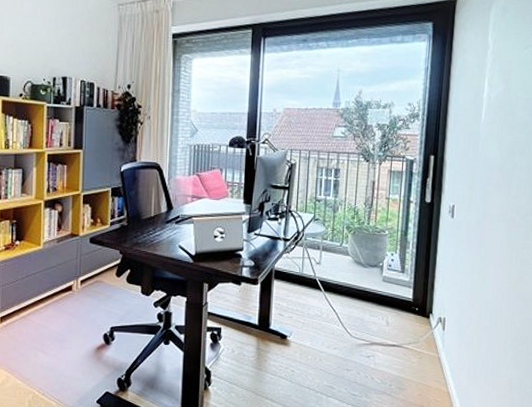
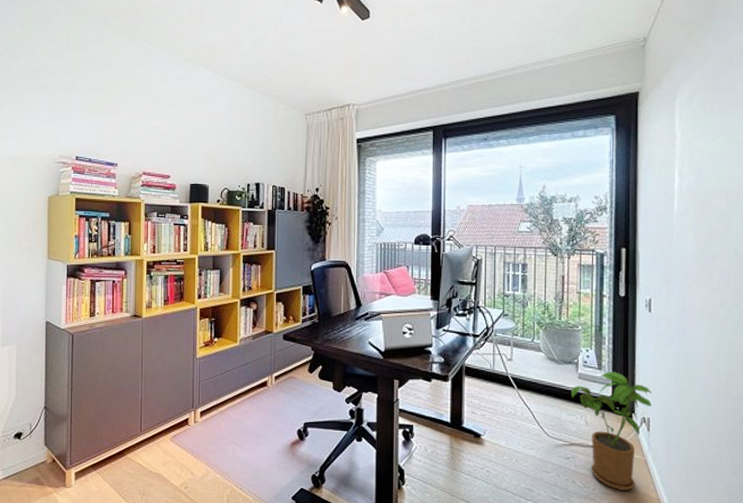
house plant: none [375,274,449,385] -> present [571,371,652,491]

